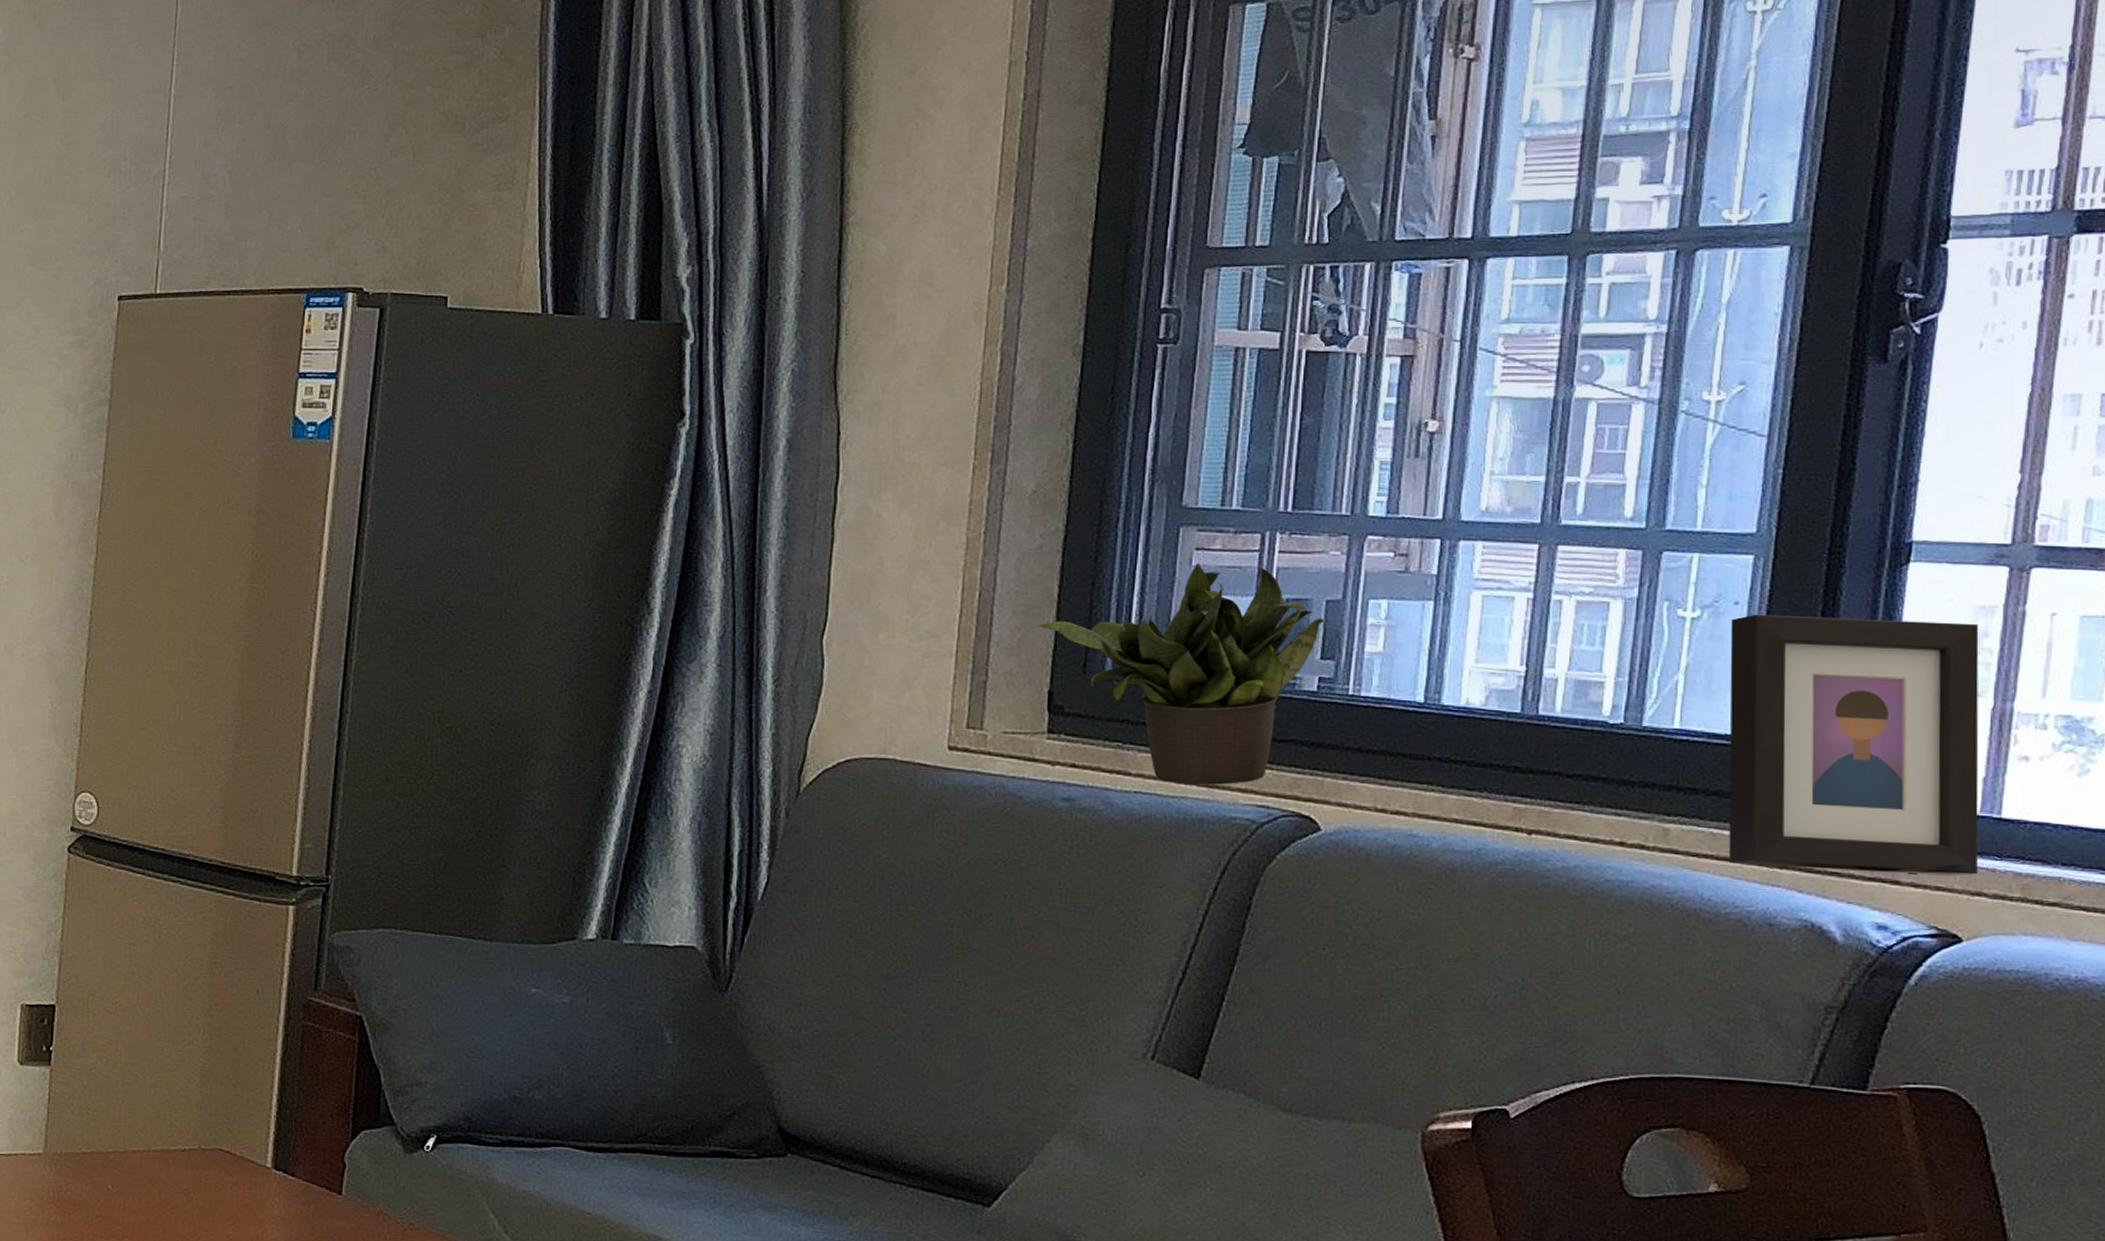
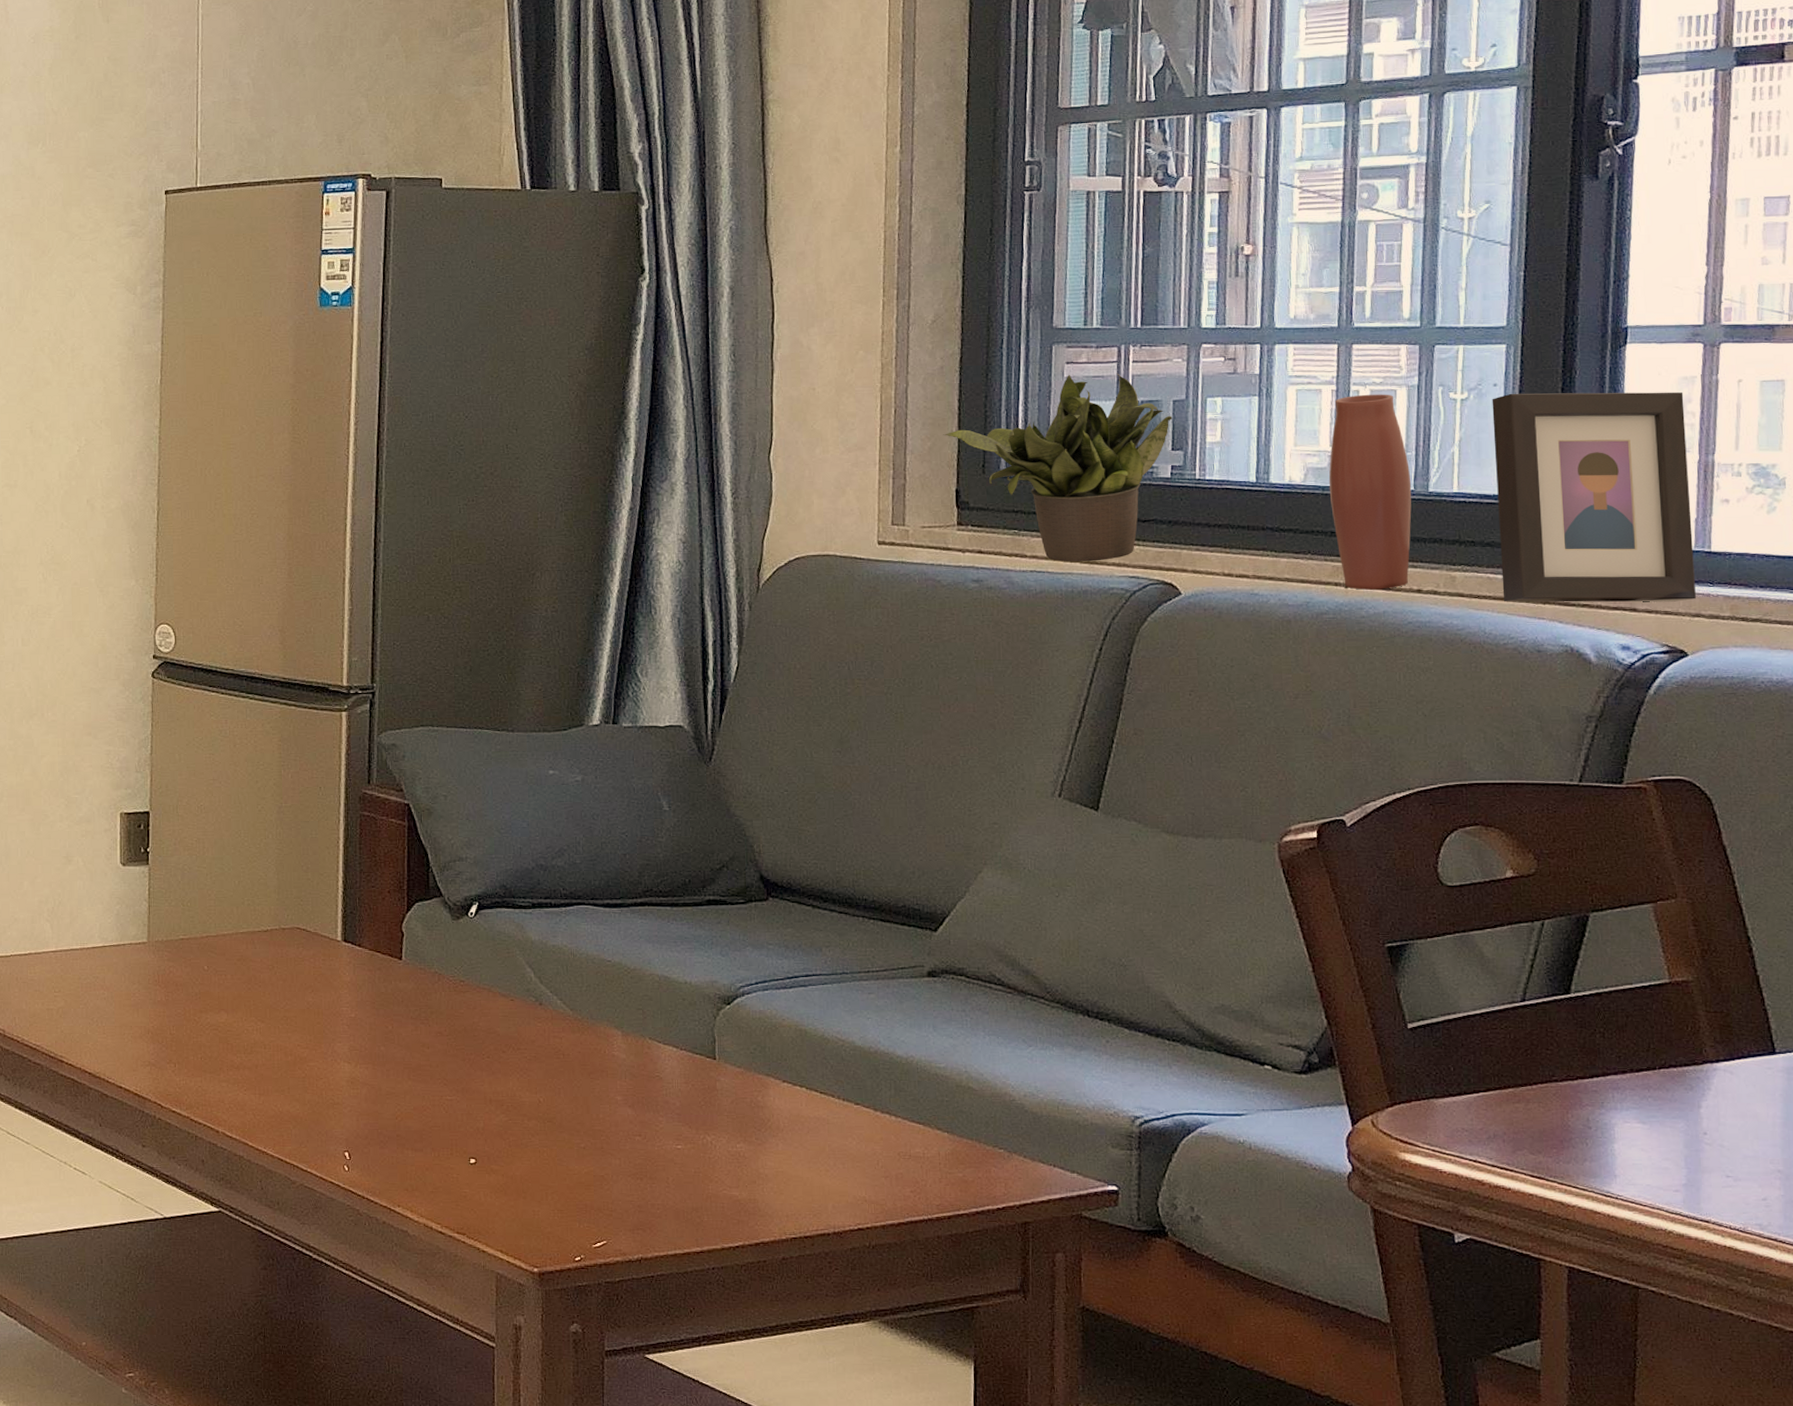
vase: none [1516,605,1621,839] -> present [1328,394,1412,590]

